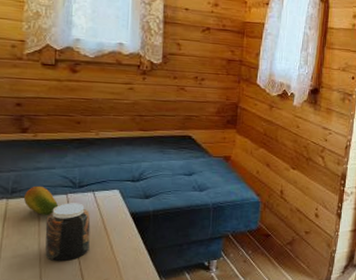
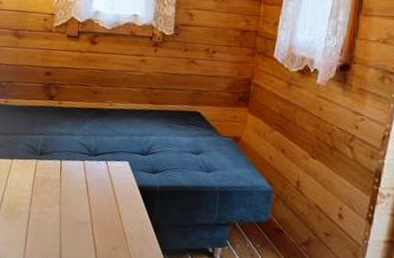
fruit: present [24,185,59,216] -> none [50,150,77,180]
jar: present [45,203,91,261] -> none [64,169,103,224]

